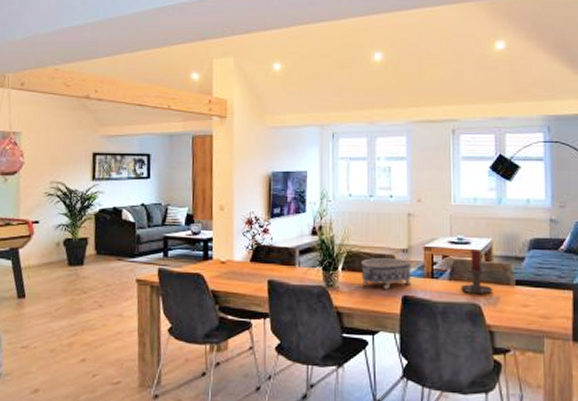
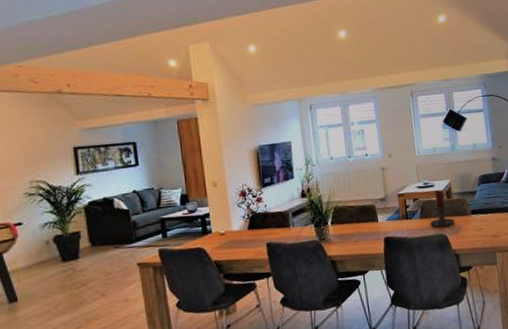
decorative bowl: present [361,257,412,289] -> none [347,206,391,234]

